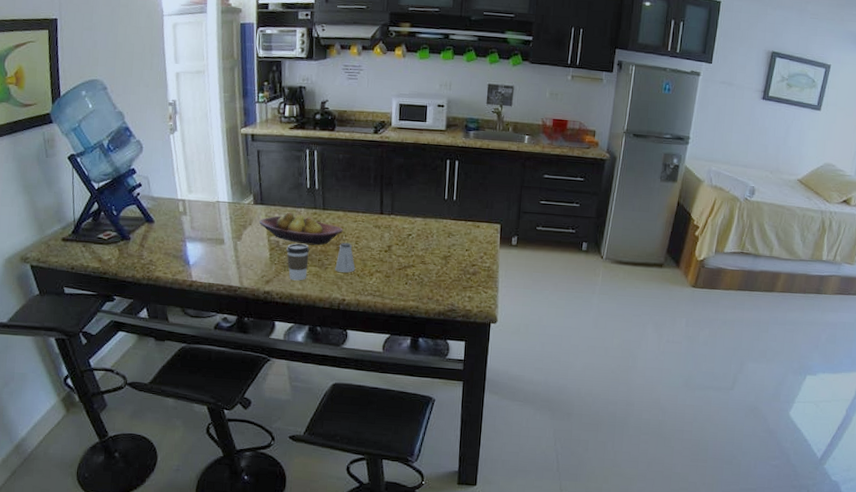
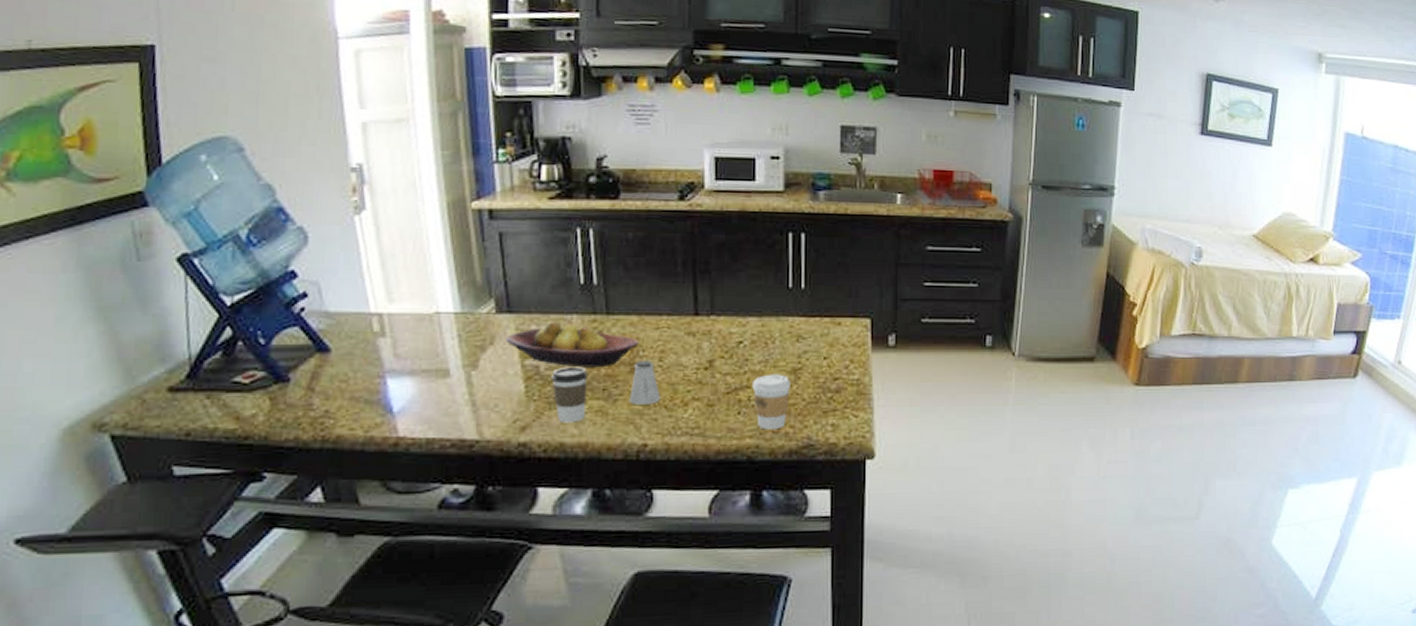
coffee cup: none [416,258,442,297] -> present [752,374,790,430]

